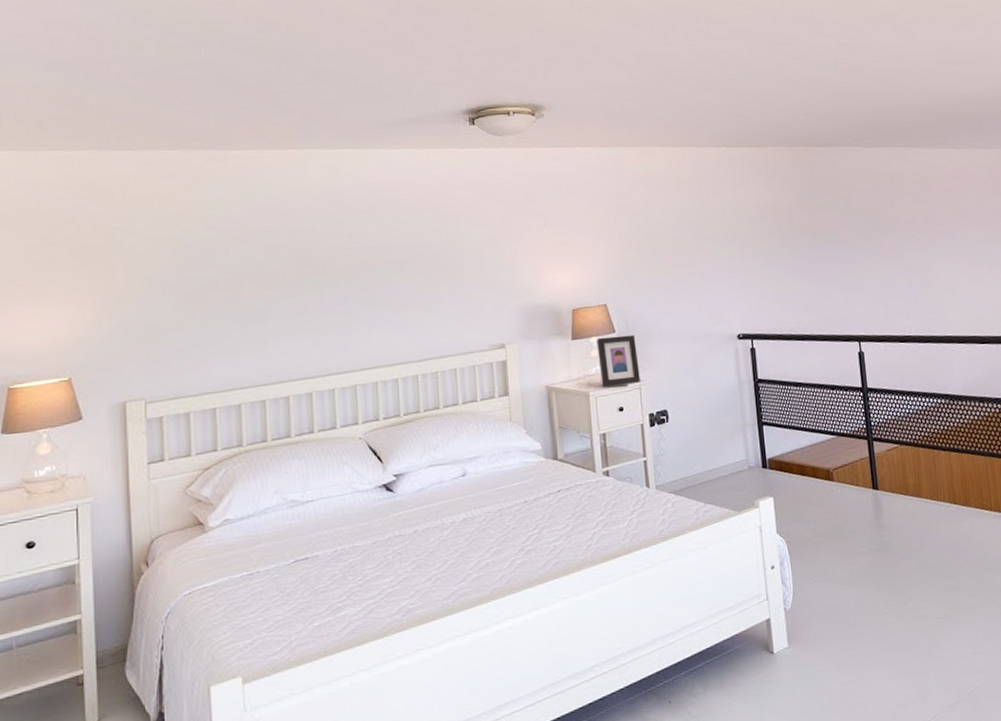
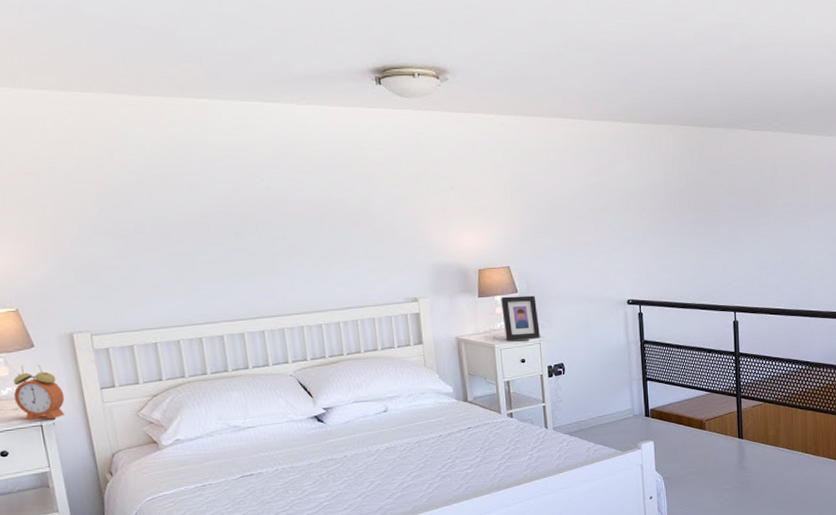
alarm clock: none [51,438,107,505] -> present [13,364,65,421]

